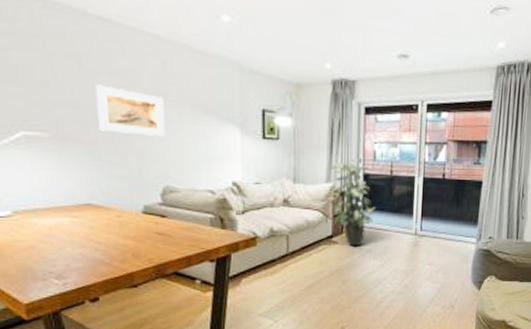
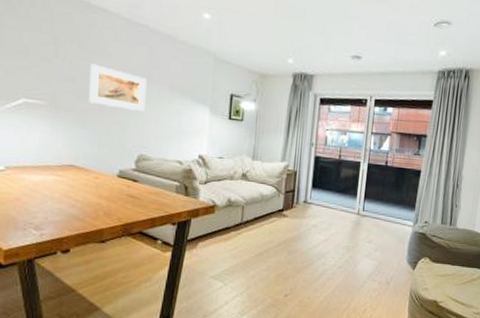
indoor plant: present [329,159,377,247] -> none [282,143,325,221]

